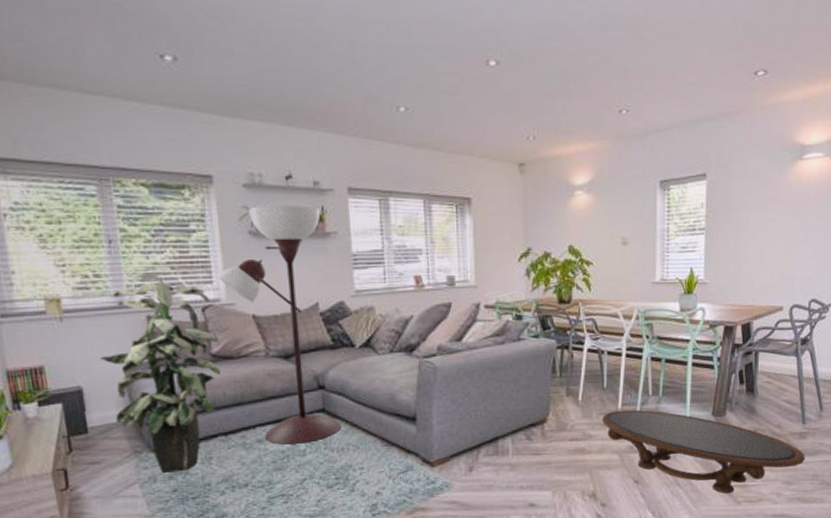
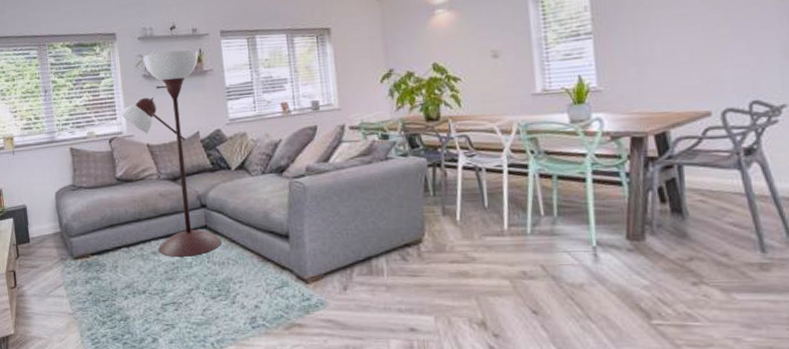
indoor plant: present [100,273,221,474] -> none [38,114,123,279]
coffee table: present [602,409,805,493] -> none [486,231,772,333]

